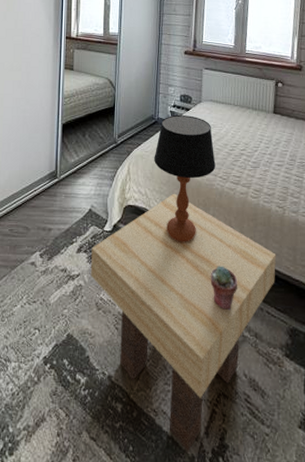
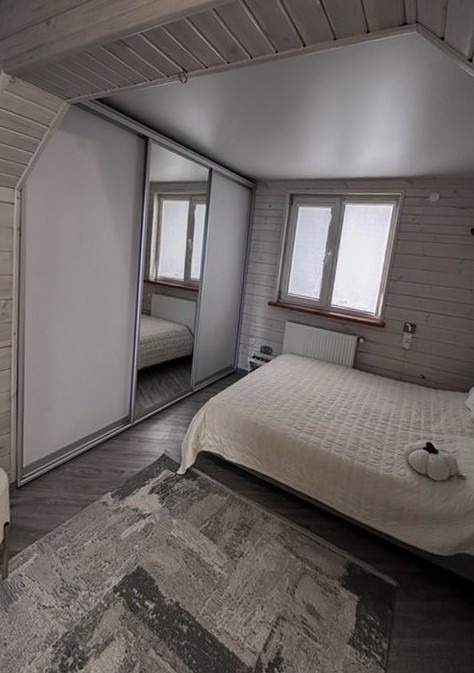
side table: present [90,193,277,452] -> none [161,441,342,664]
table lamp: present [154,114,216,242] -> none [230,365,292,486]
potted succulent: present [210,266,238,311] -> none [278,508,304,548]

